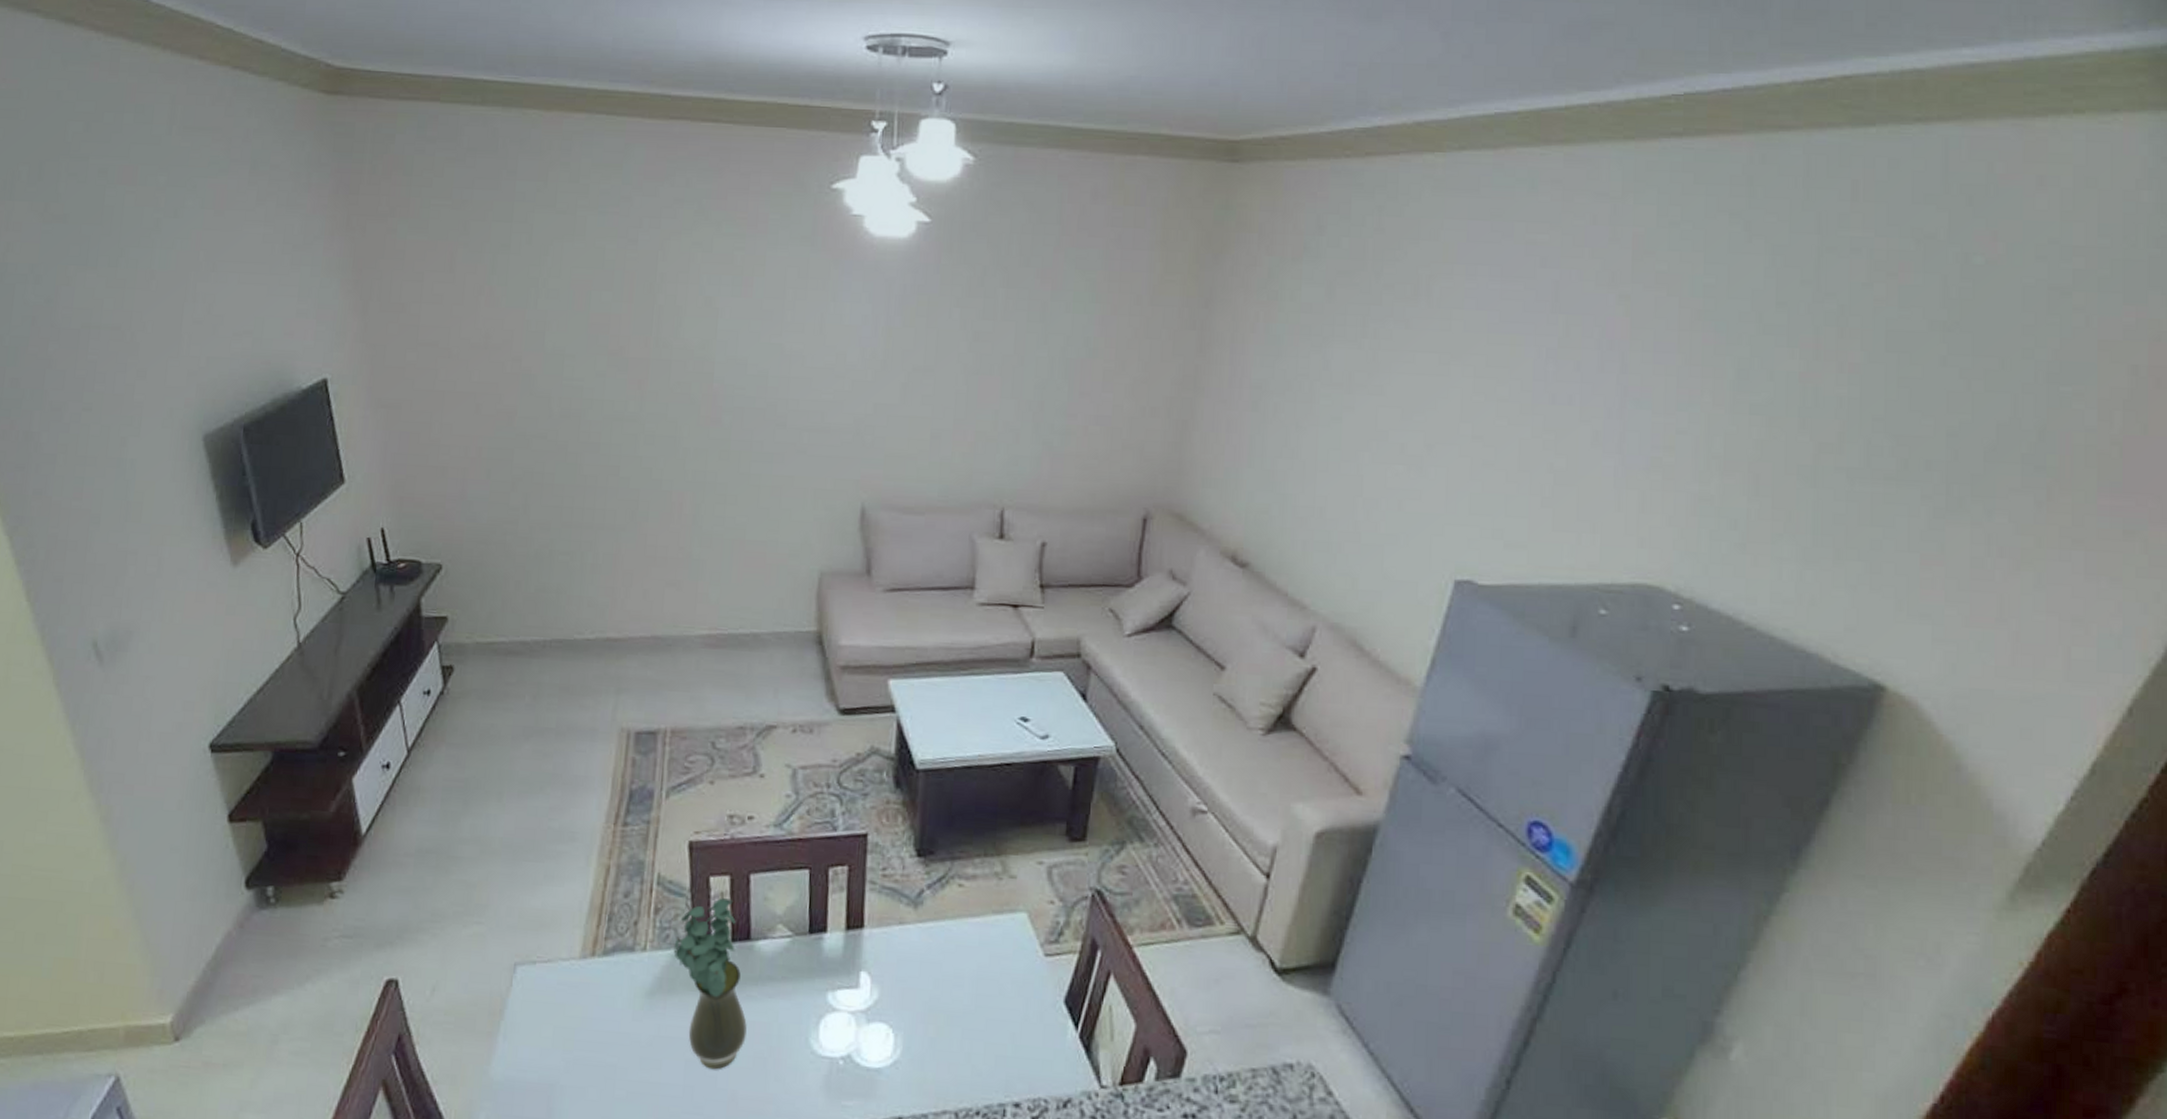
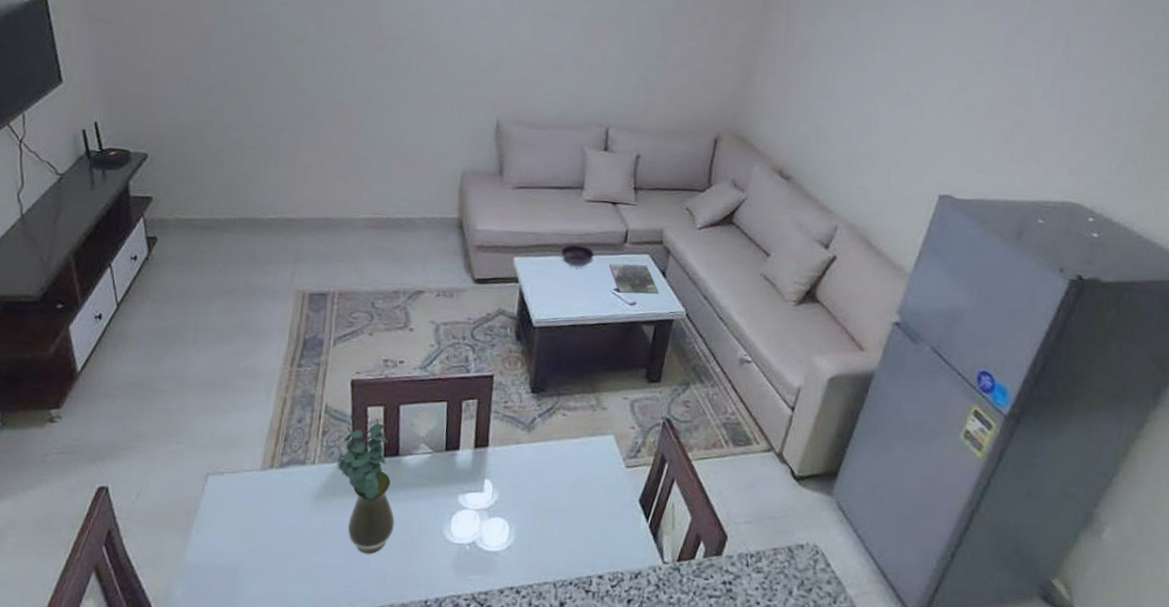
bowl: none [948,661,993,692] -> present [560,244,595,268]
magazine: none [1012,684,1079,724] -> present [609,263,660,294]

